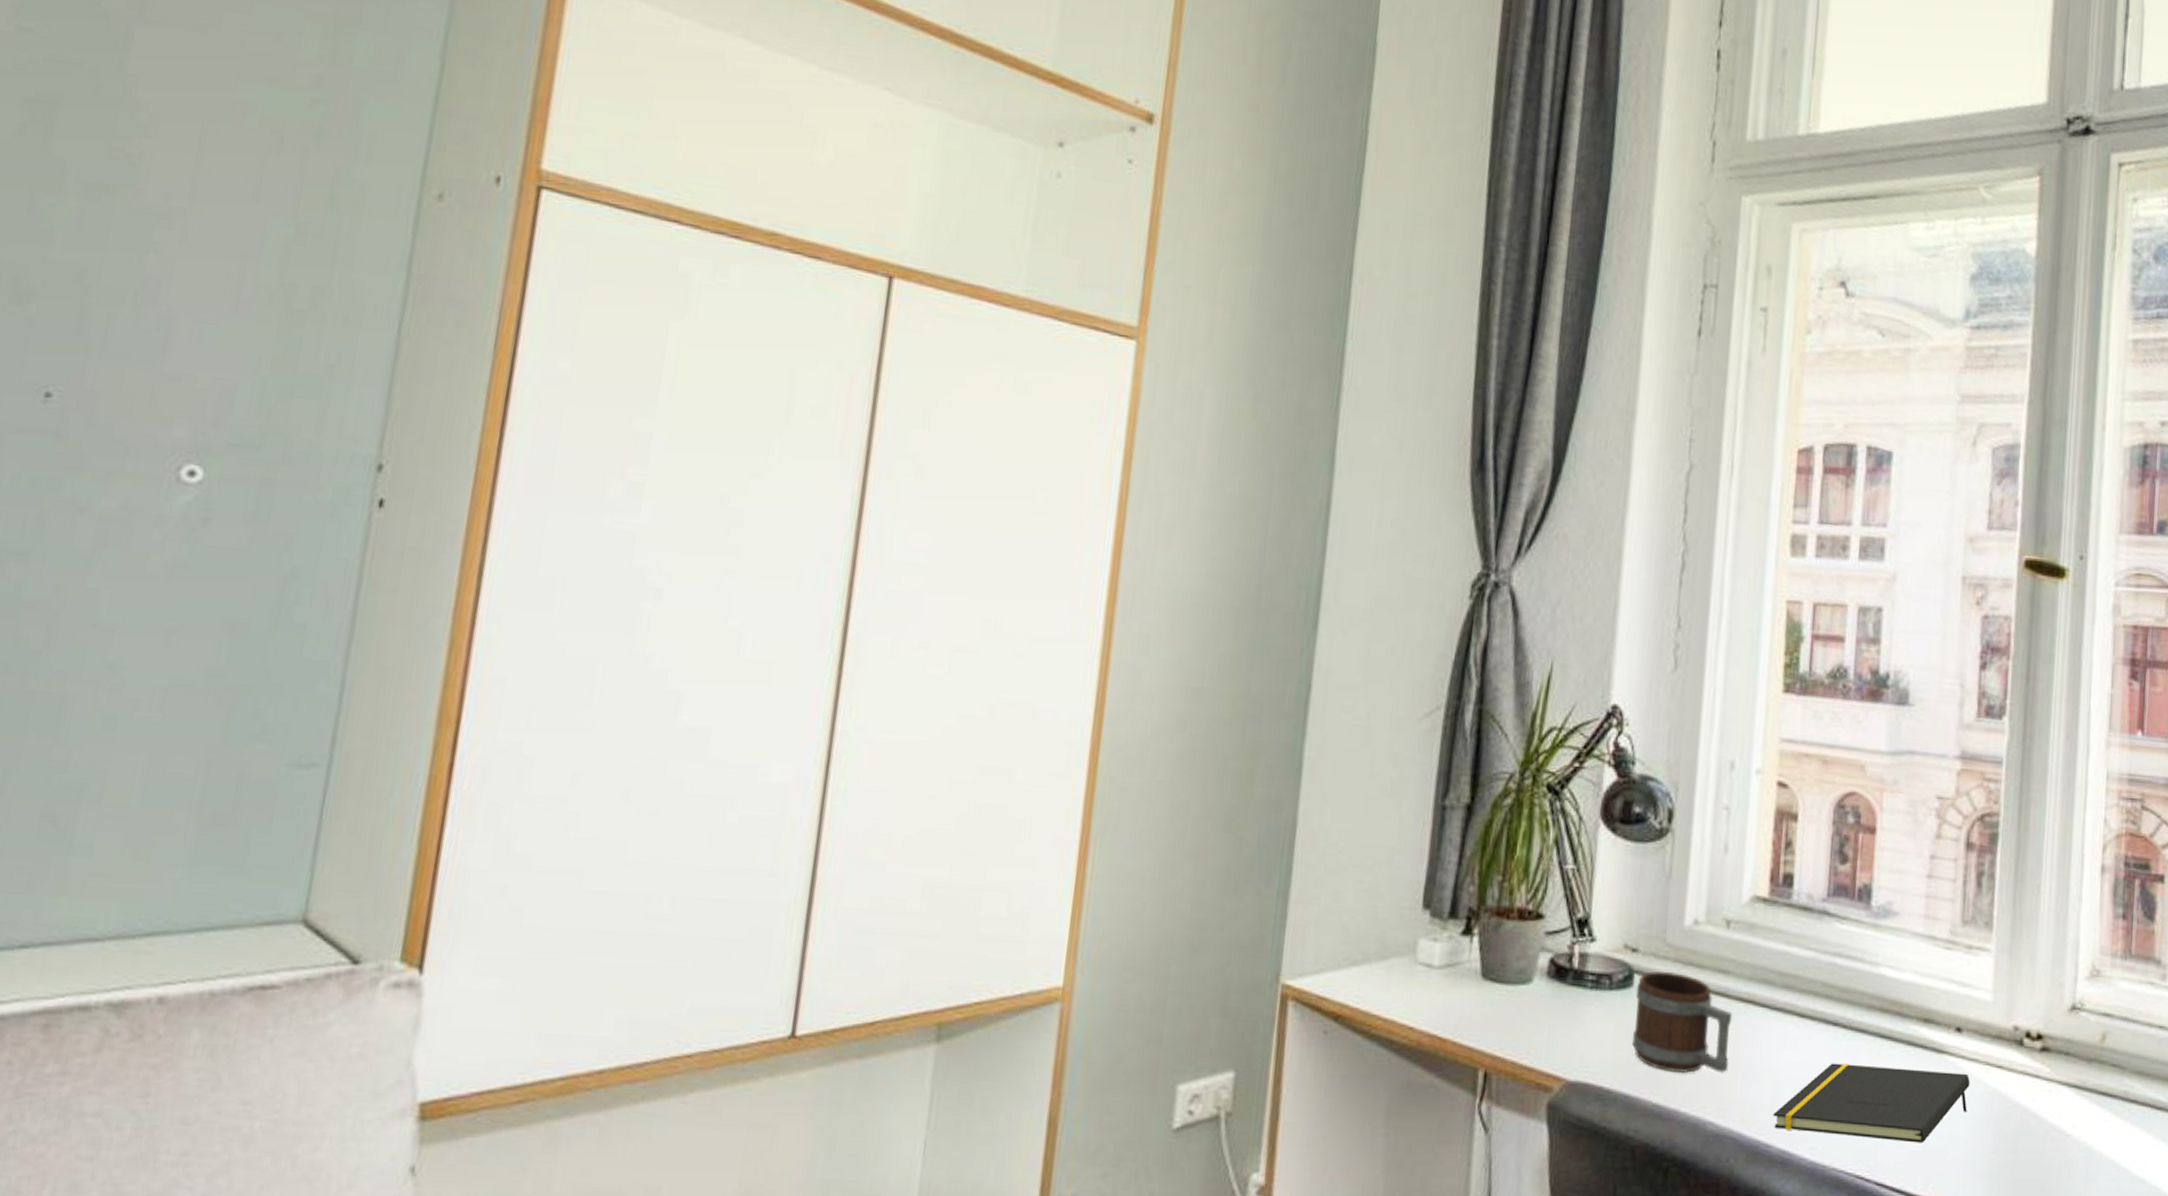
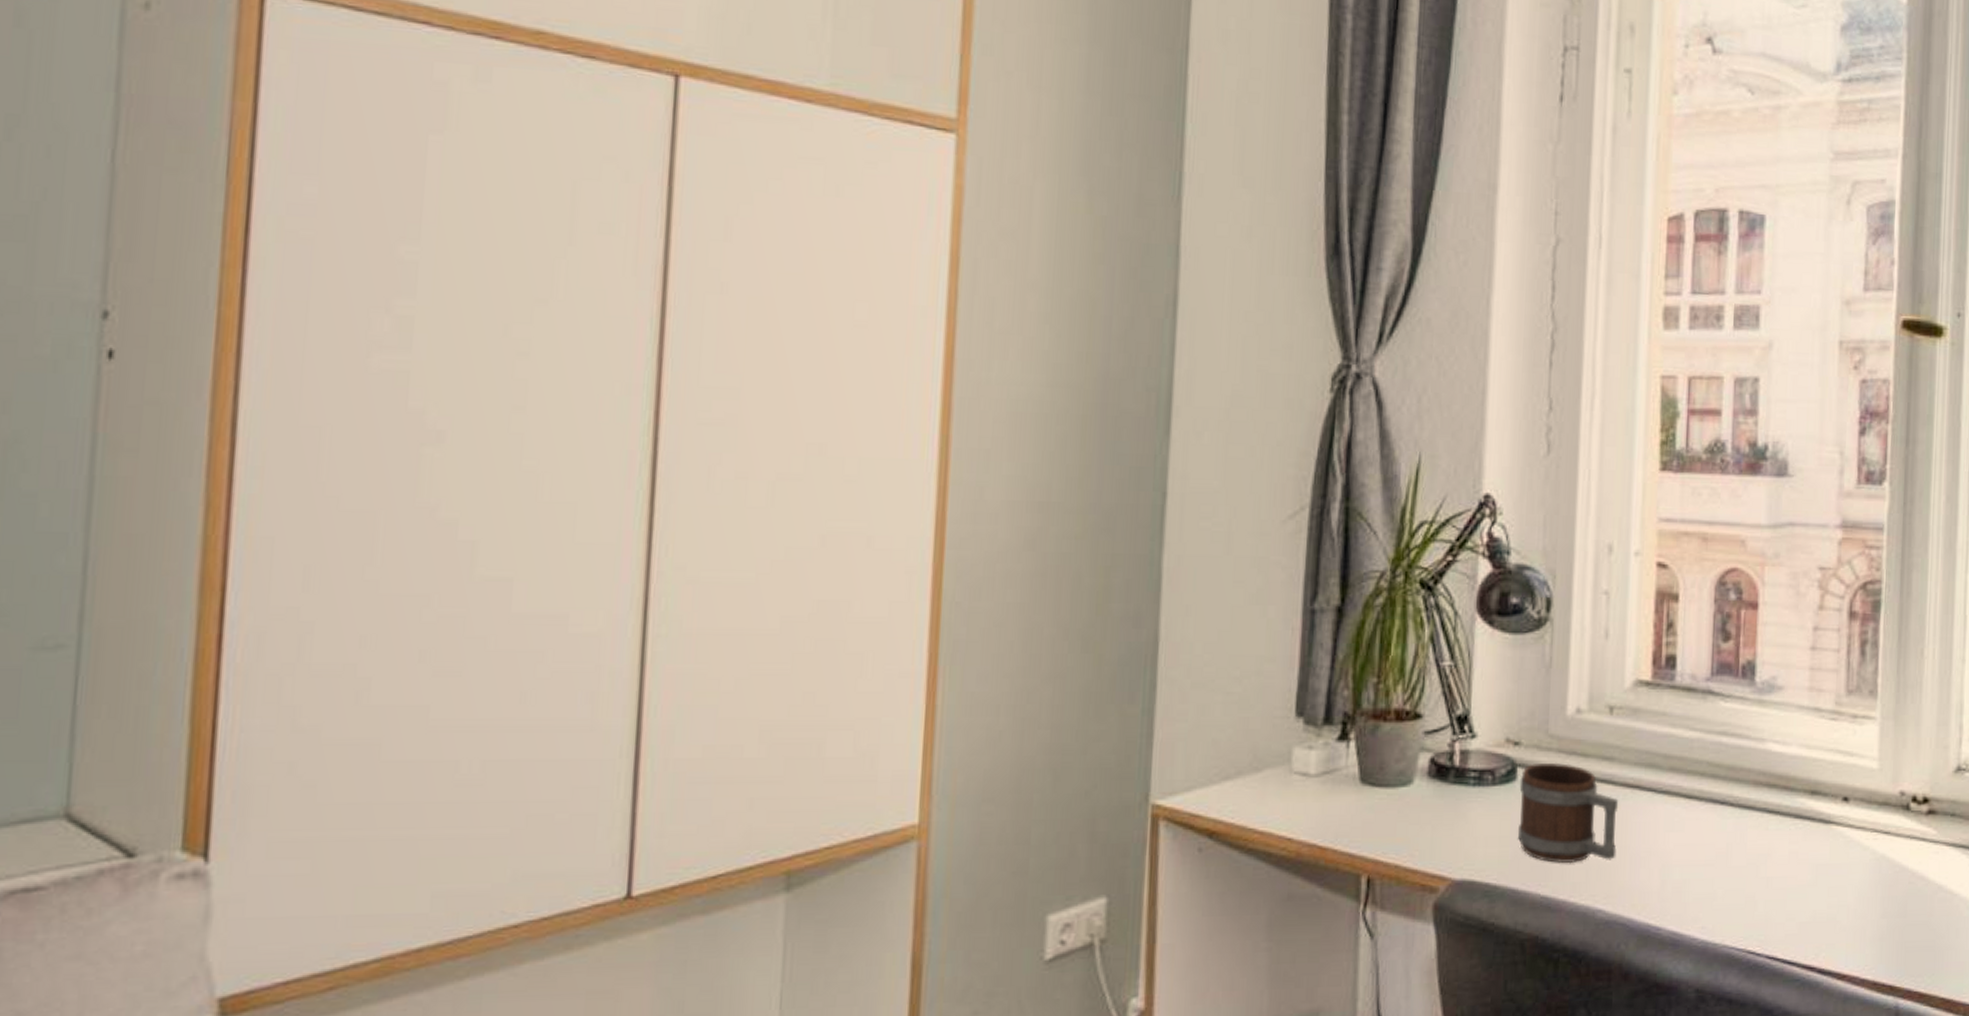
notepad: present [1773,1063,1970,1143] -> none [1663,841,1858,914]

